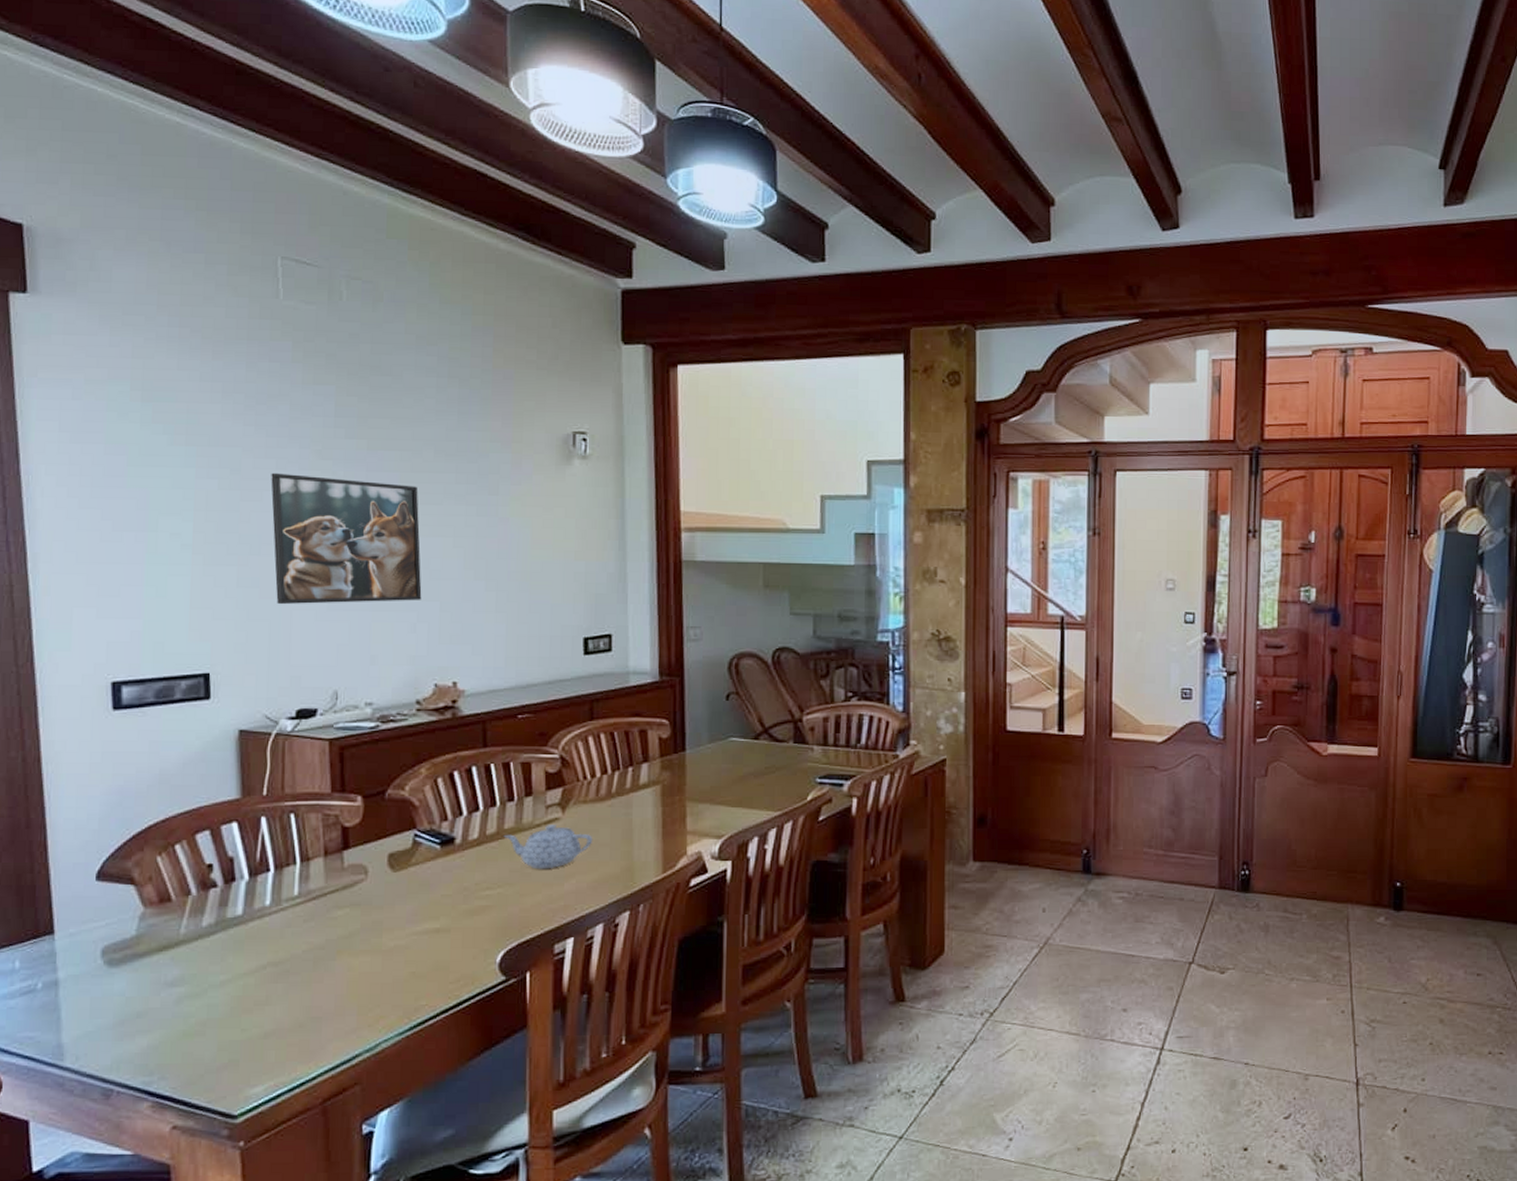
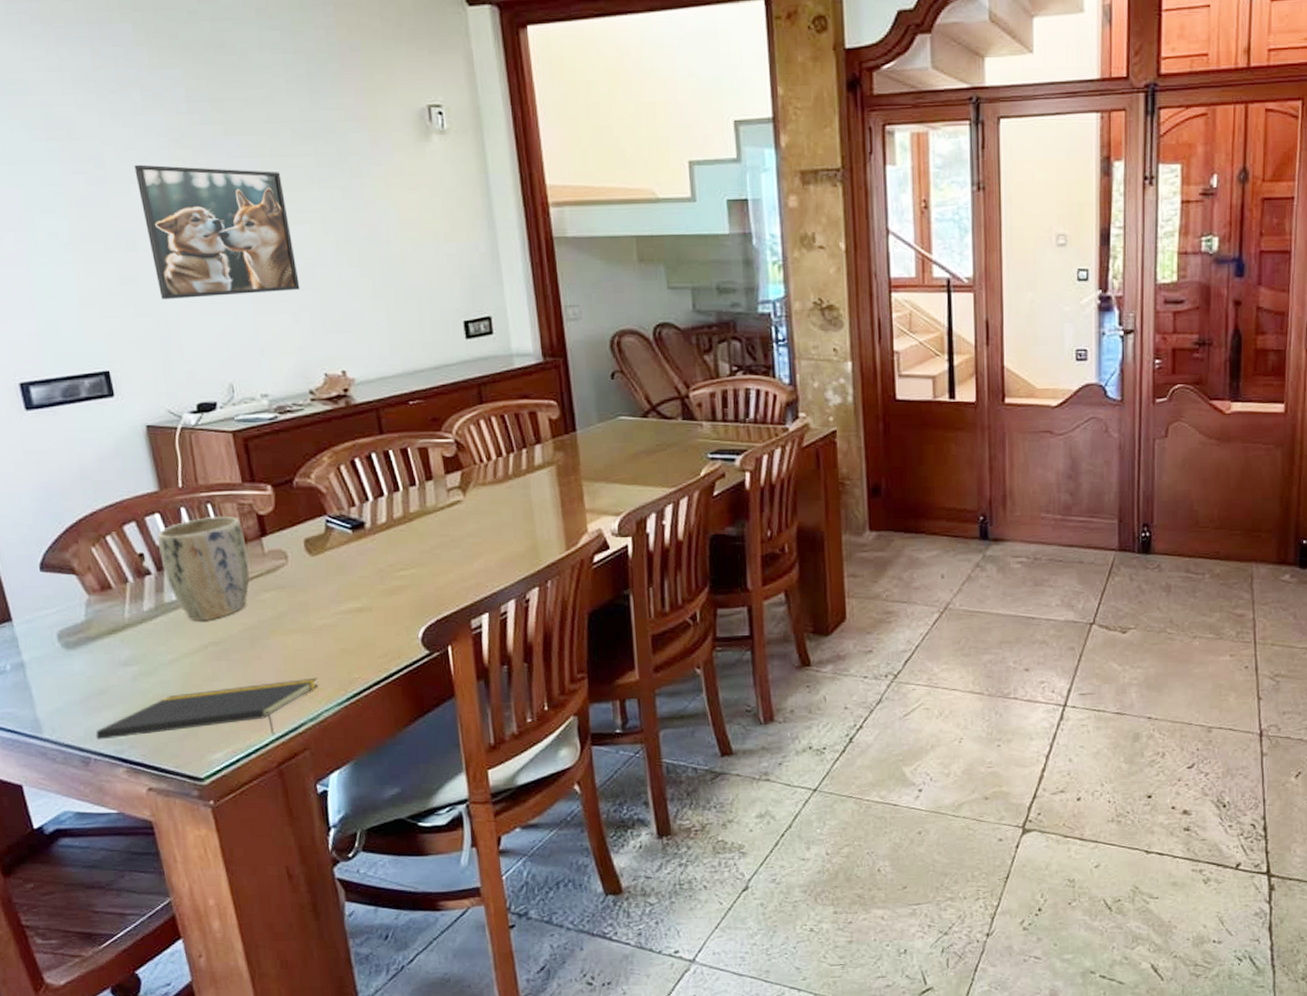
notepad: none [124,1003,382,1070] -> present [95,677,318,740]
plant pot: none [230,827,326,939] -> present [156,516,250,622]
teapot: present [503,825,592,869] -> none [410,507,495,550]

